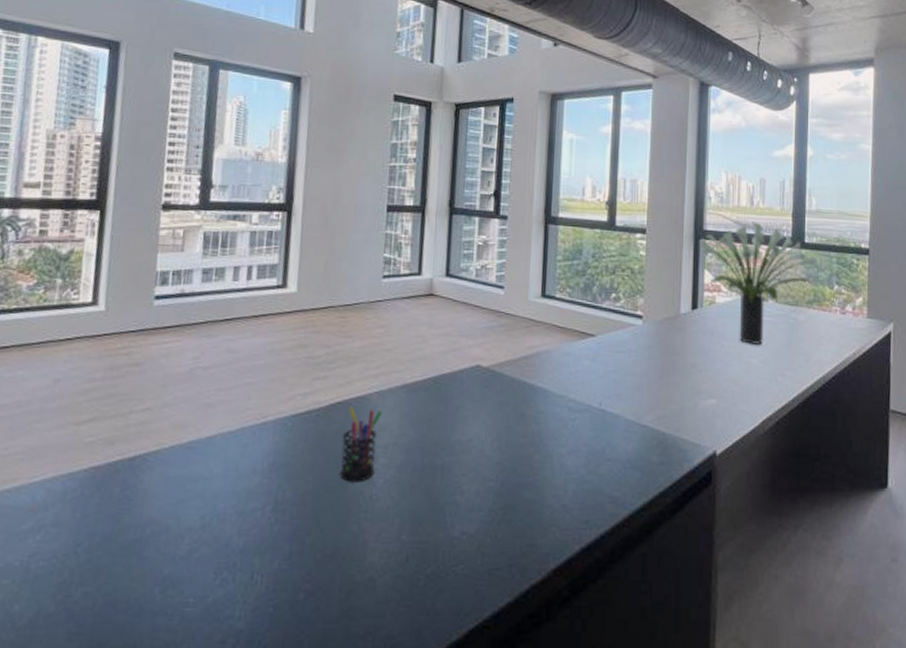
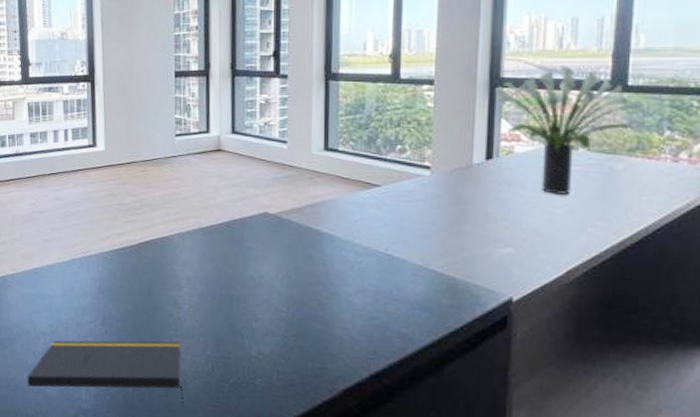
notepad: none [157,526,370,612] -> present [27,340,185,407]
pen holder: present [339,406,382,482] -> none [151,245,183,307]

